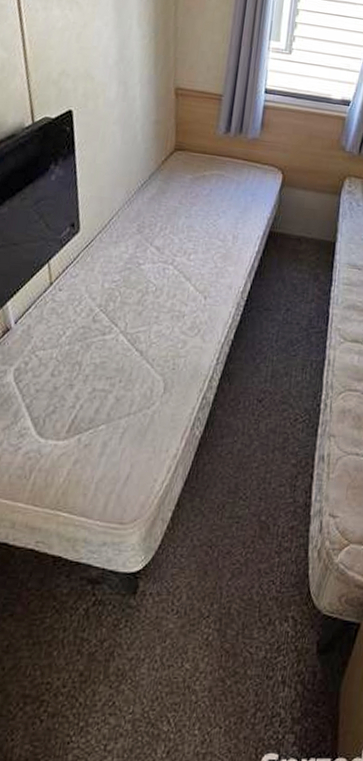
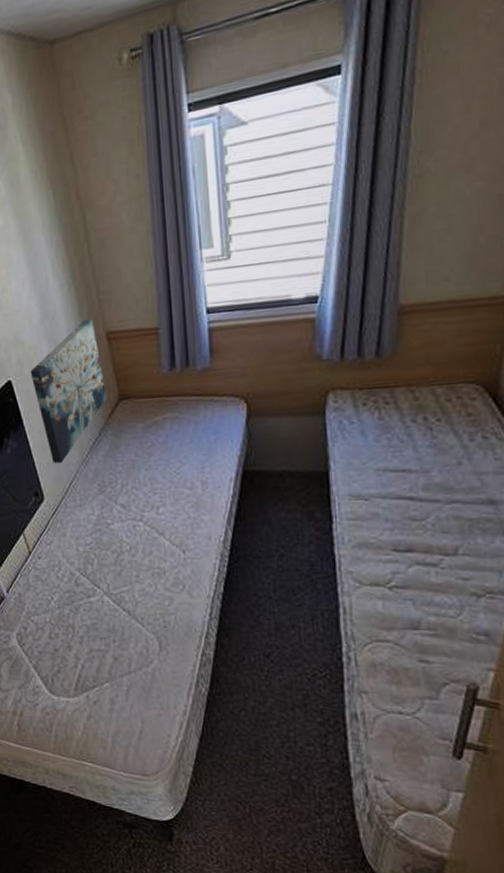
wall art: none [93,71,166,200] -> present [30,318,108,464]

